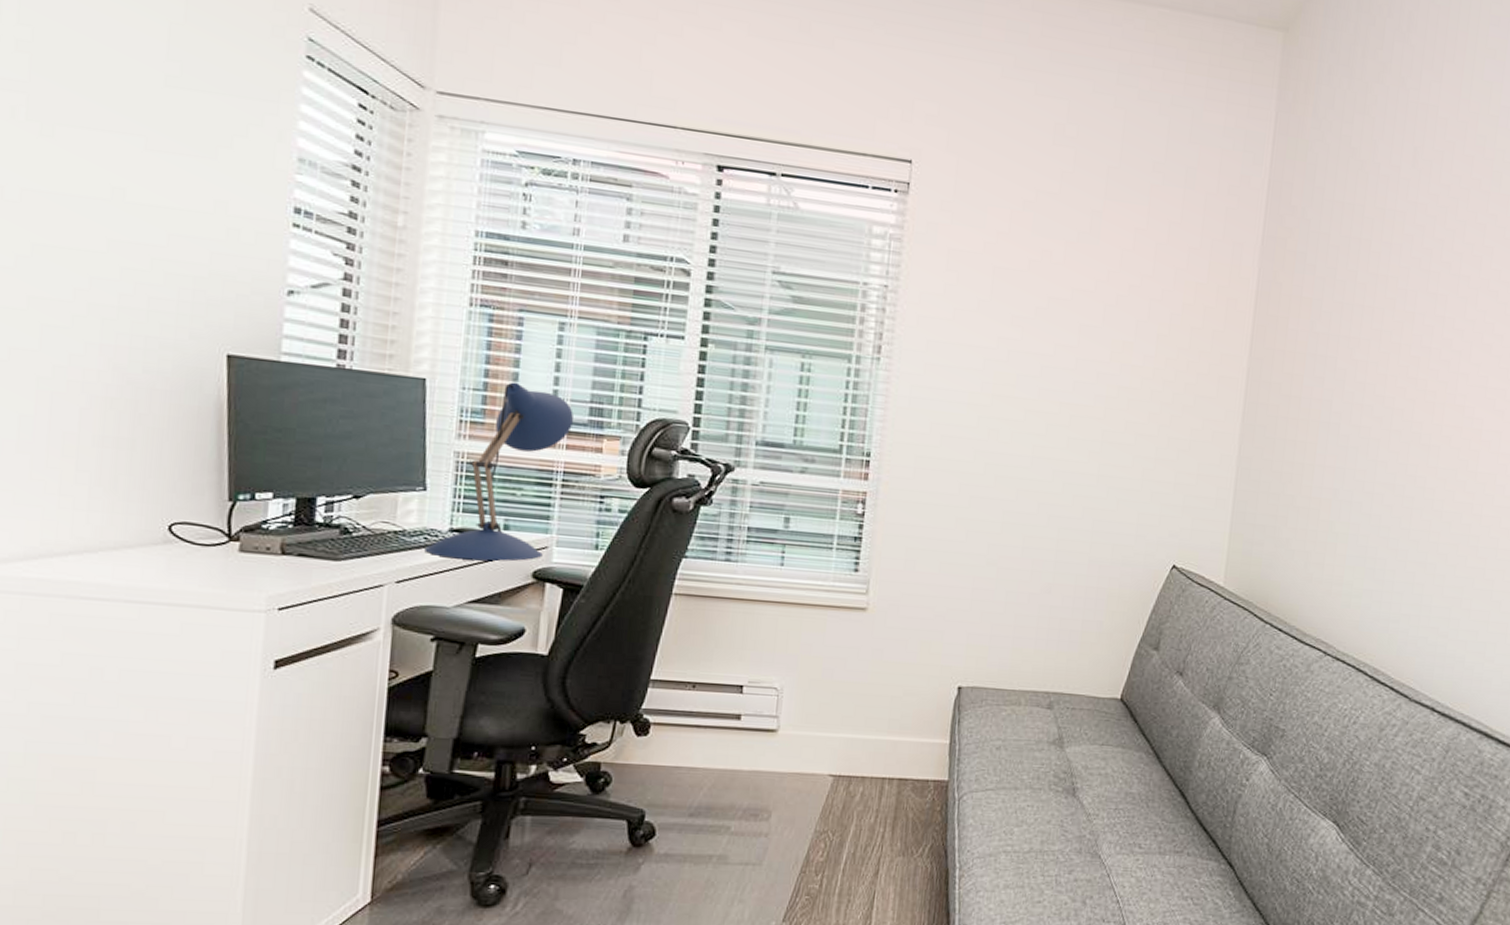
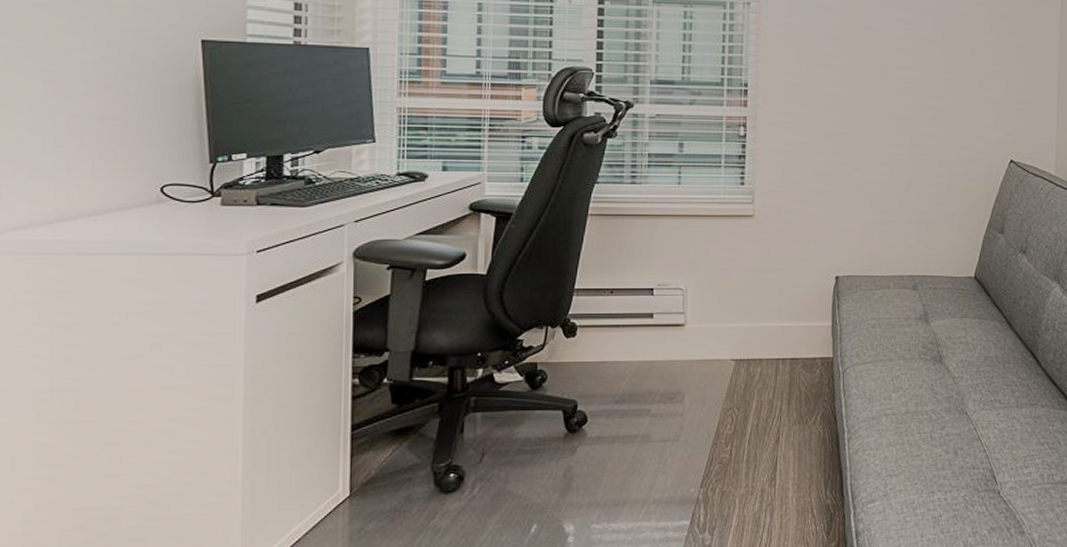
desk lamp: present [424,382,573,562] -> none [377,45,495,198]

